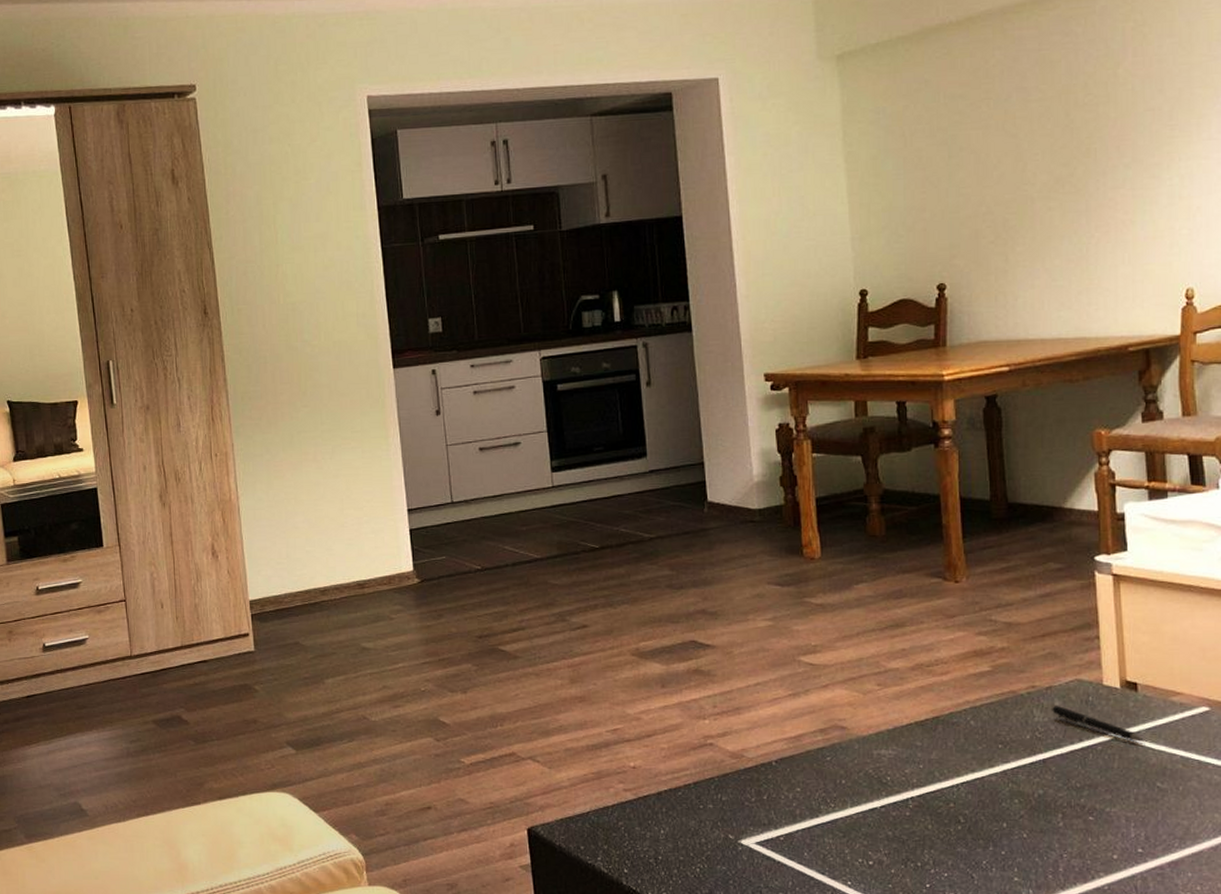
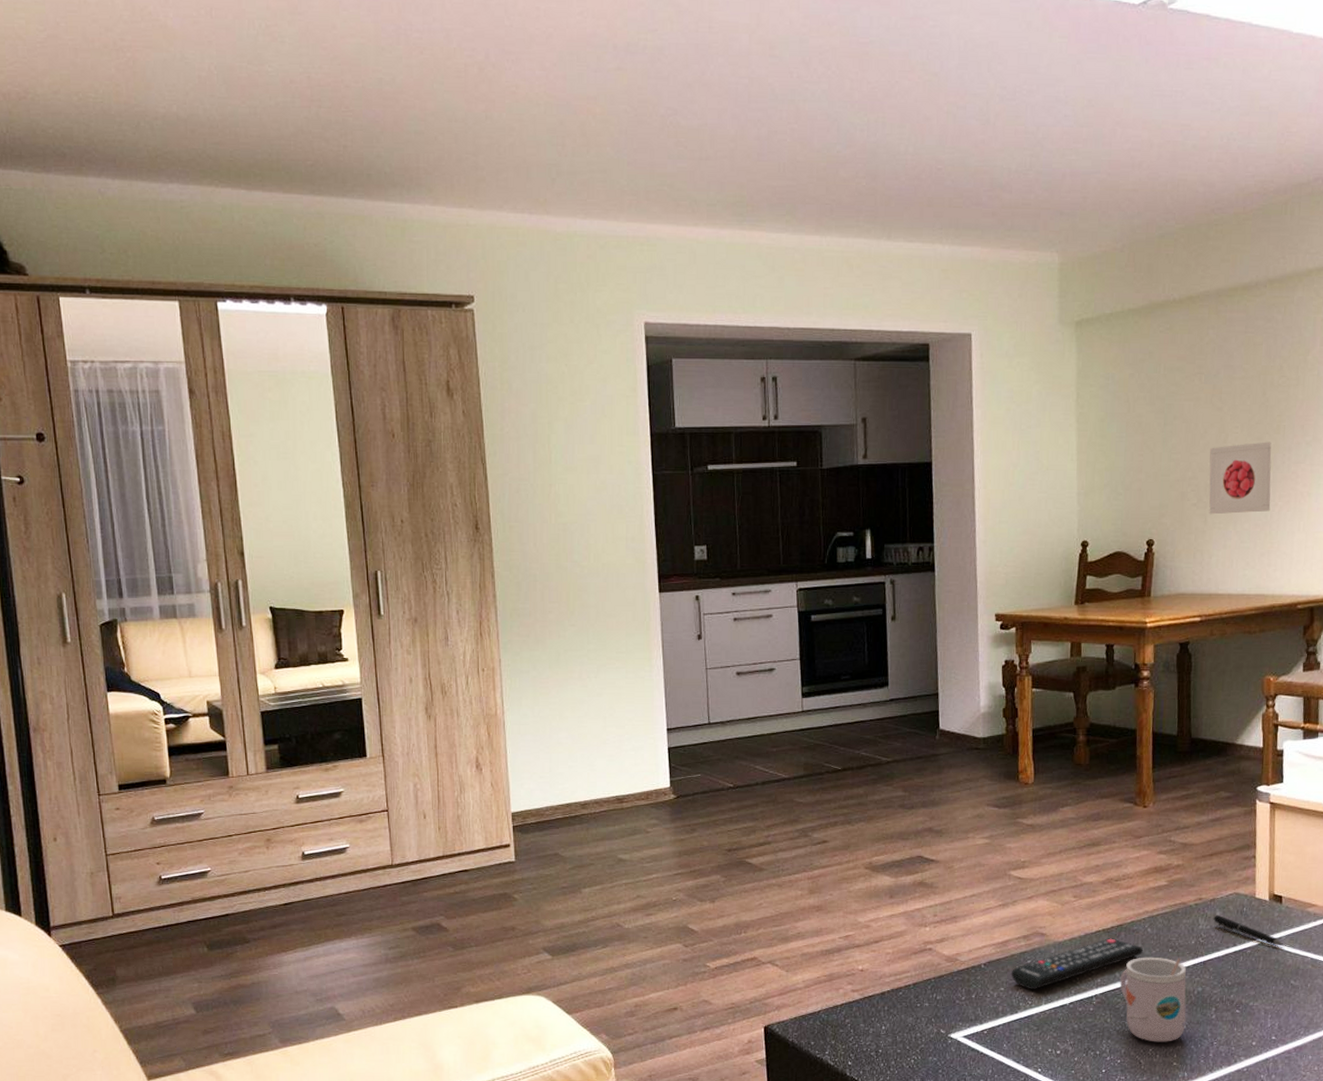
remote control: none [807,732,967,791] -> present [1010,938,1144,990]
mug: none [940,753,1026,854] -> present [1120,957,1187,1042]
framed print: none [1005,167,1086,252] -> present [1209,441,1272,515]

